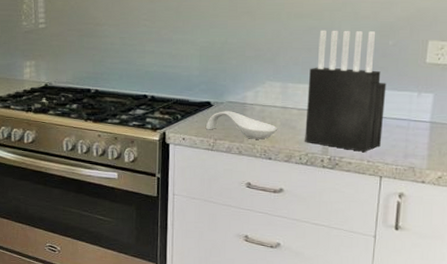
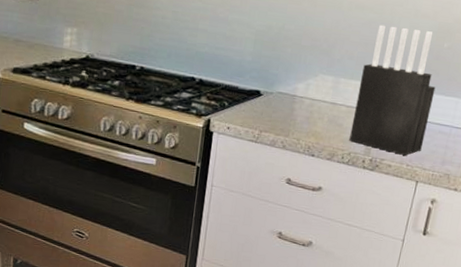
spoon rest: present [206,111,278,140] -> none [253,101,325,135]

